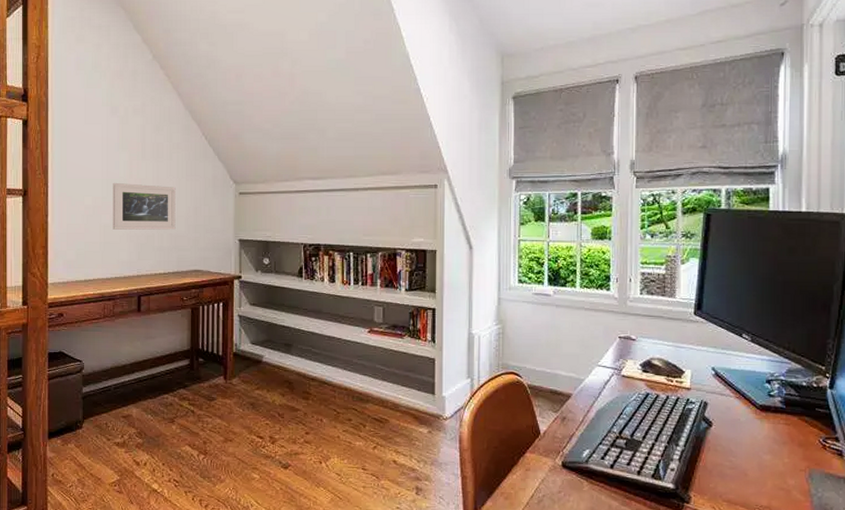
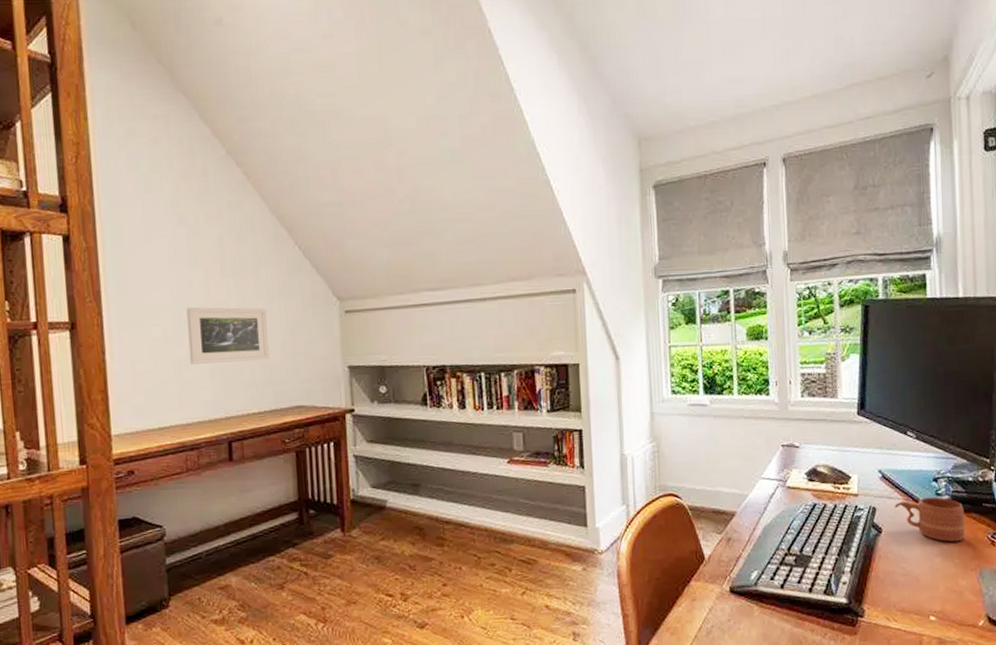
mug: none [726,397,797,442] -> present [894,497,965,542]

